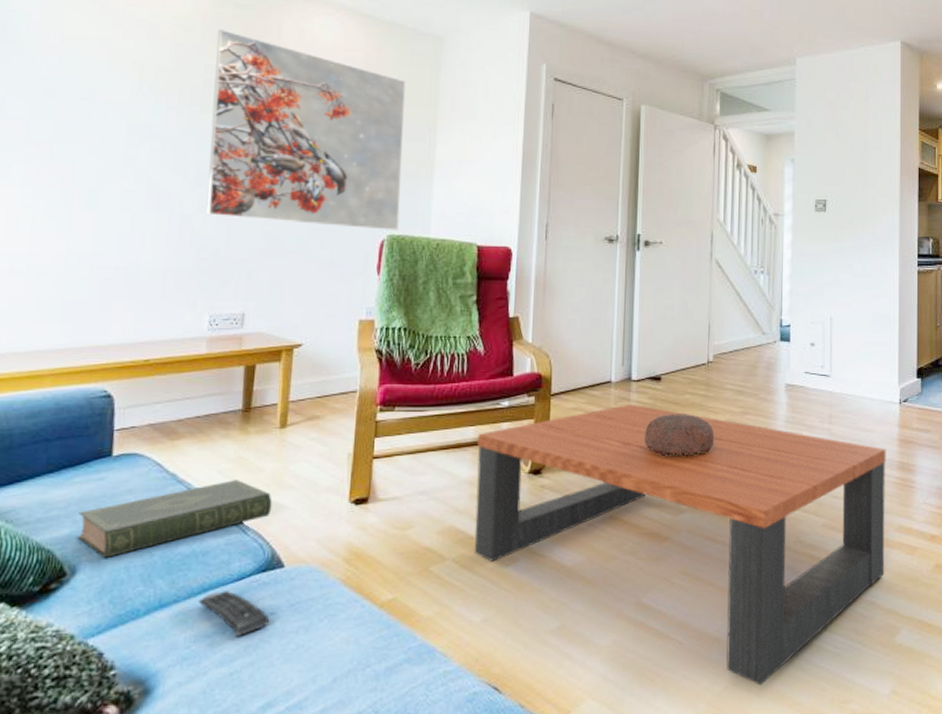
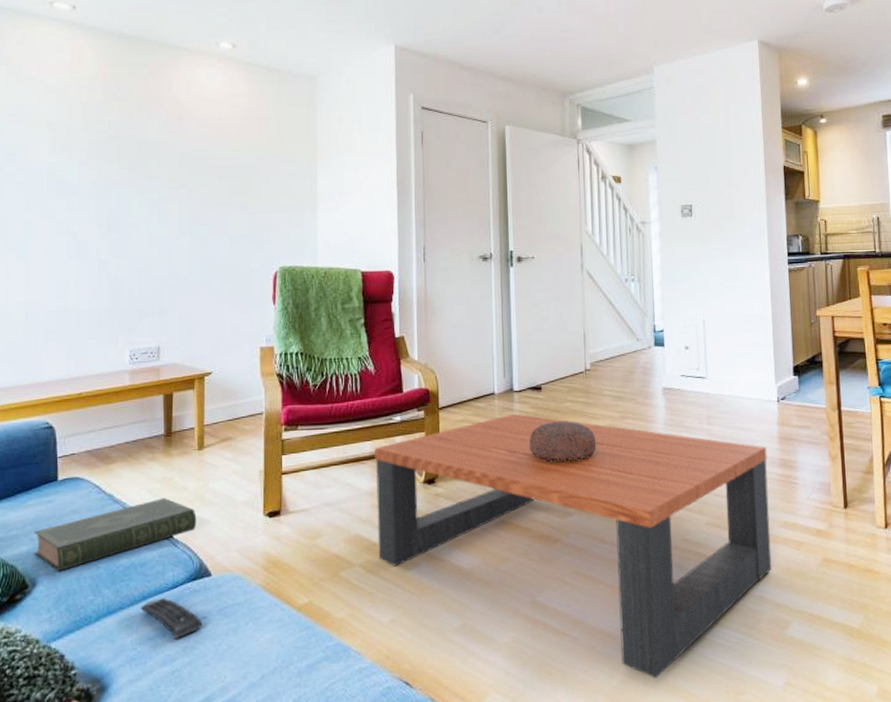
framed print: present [206,29,406,231] -> none [116,88,289,263]

